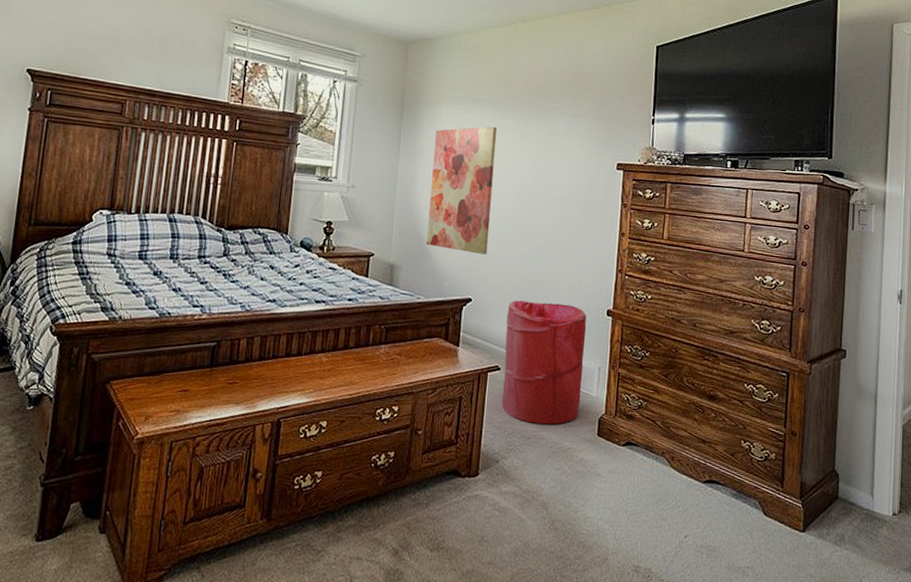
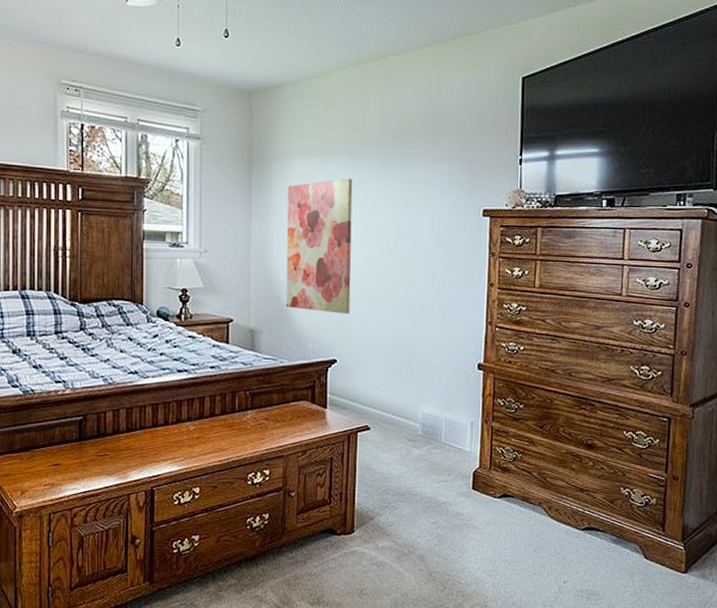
laundry hamper: present [502,300,587,425] -> none [373,359,457,481]

